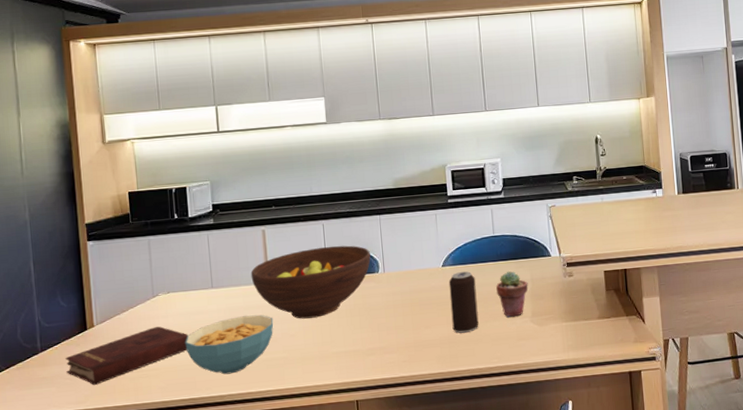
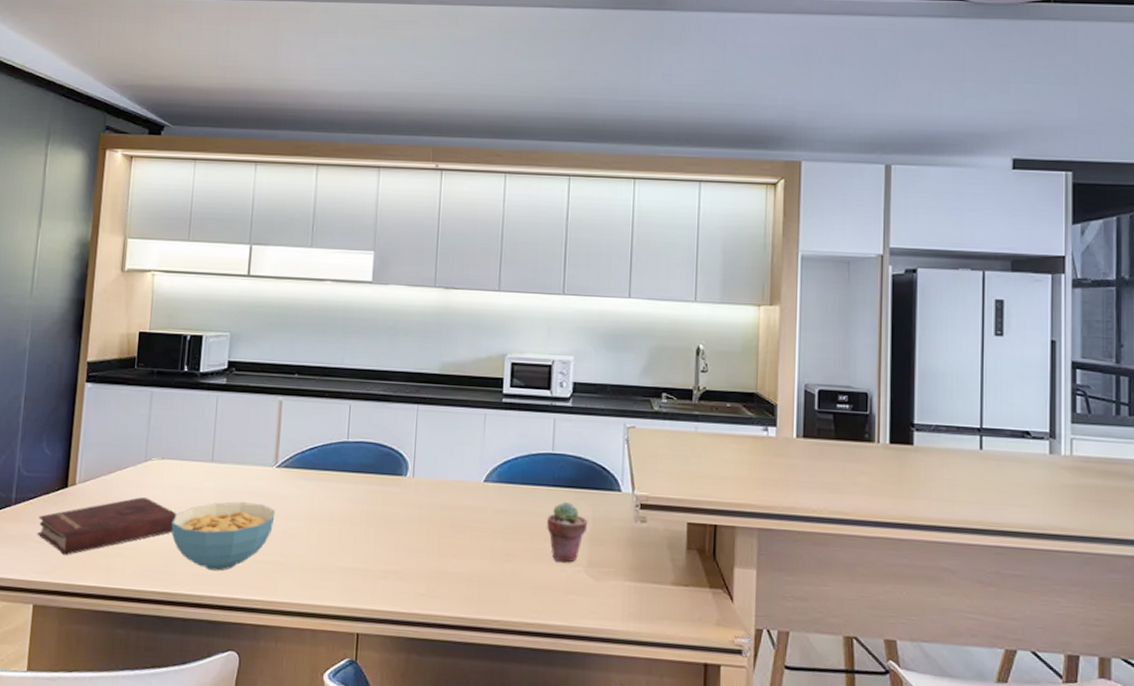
fruit bowl: present [250,245,371,319] -> none [258,433,400,520]
beverage can: present [448,271,479,333] -> none [486,492,523,572]

